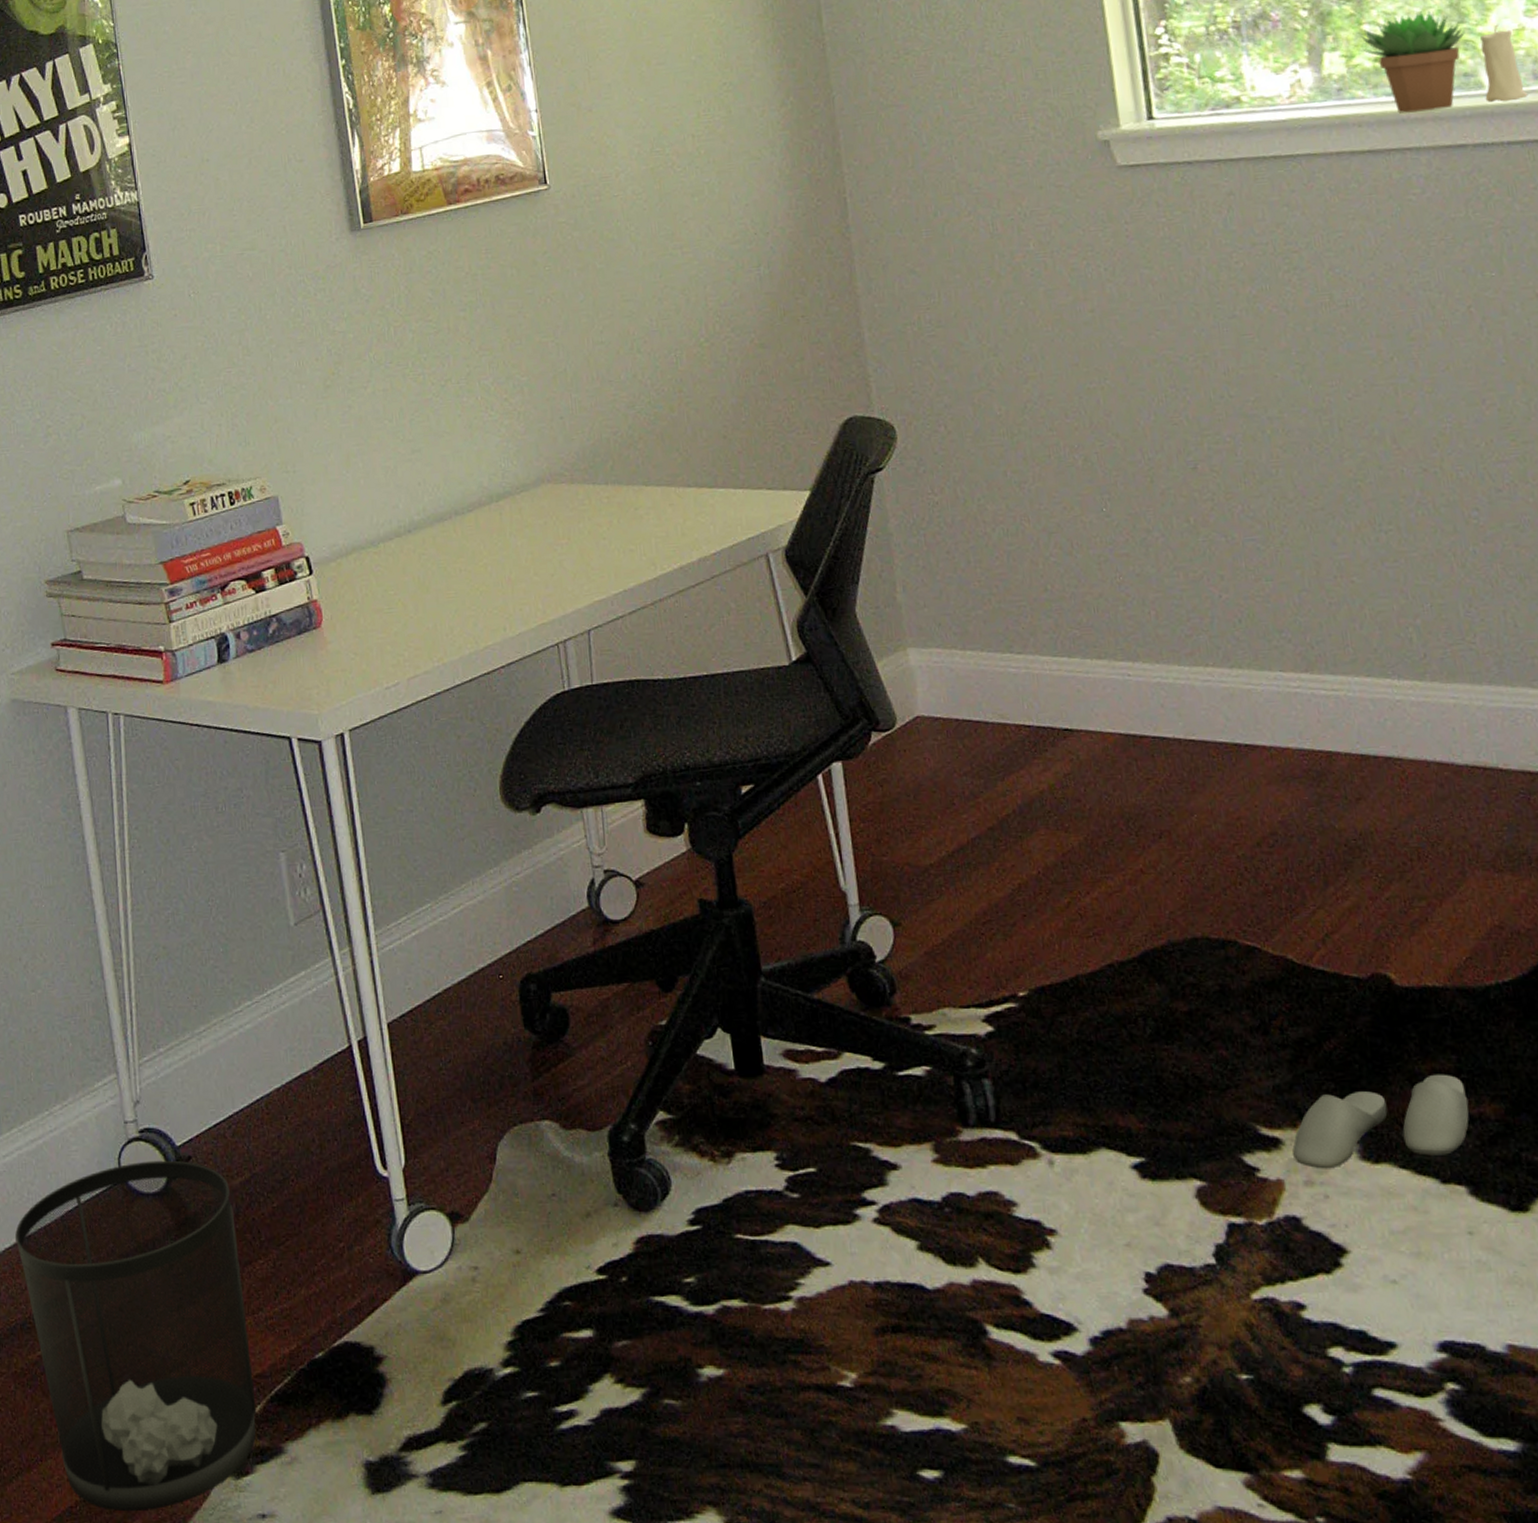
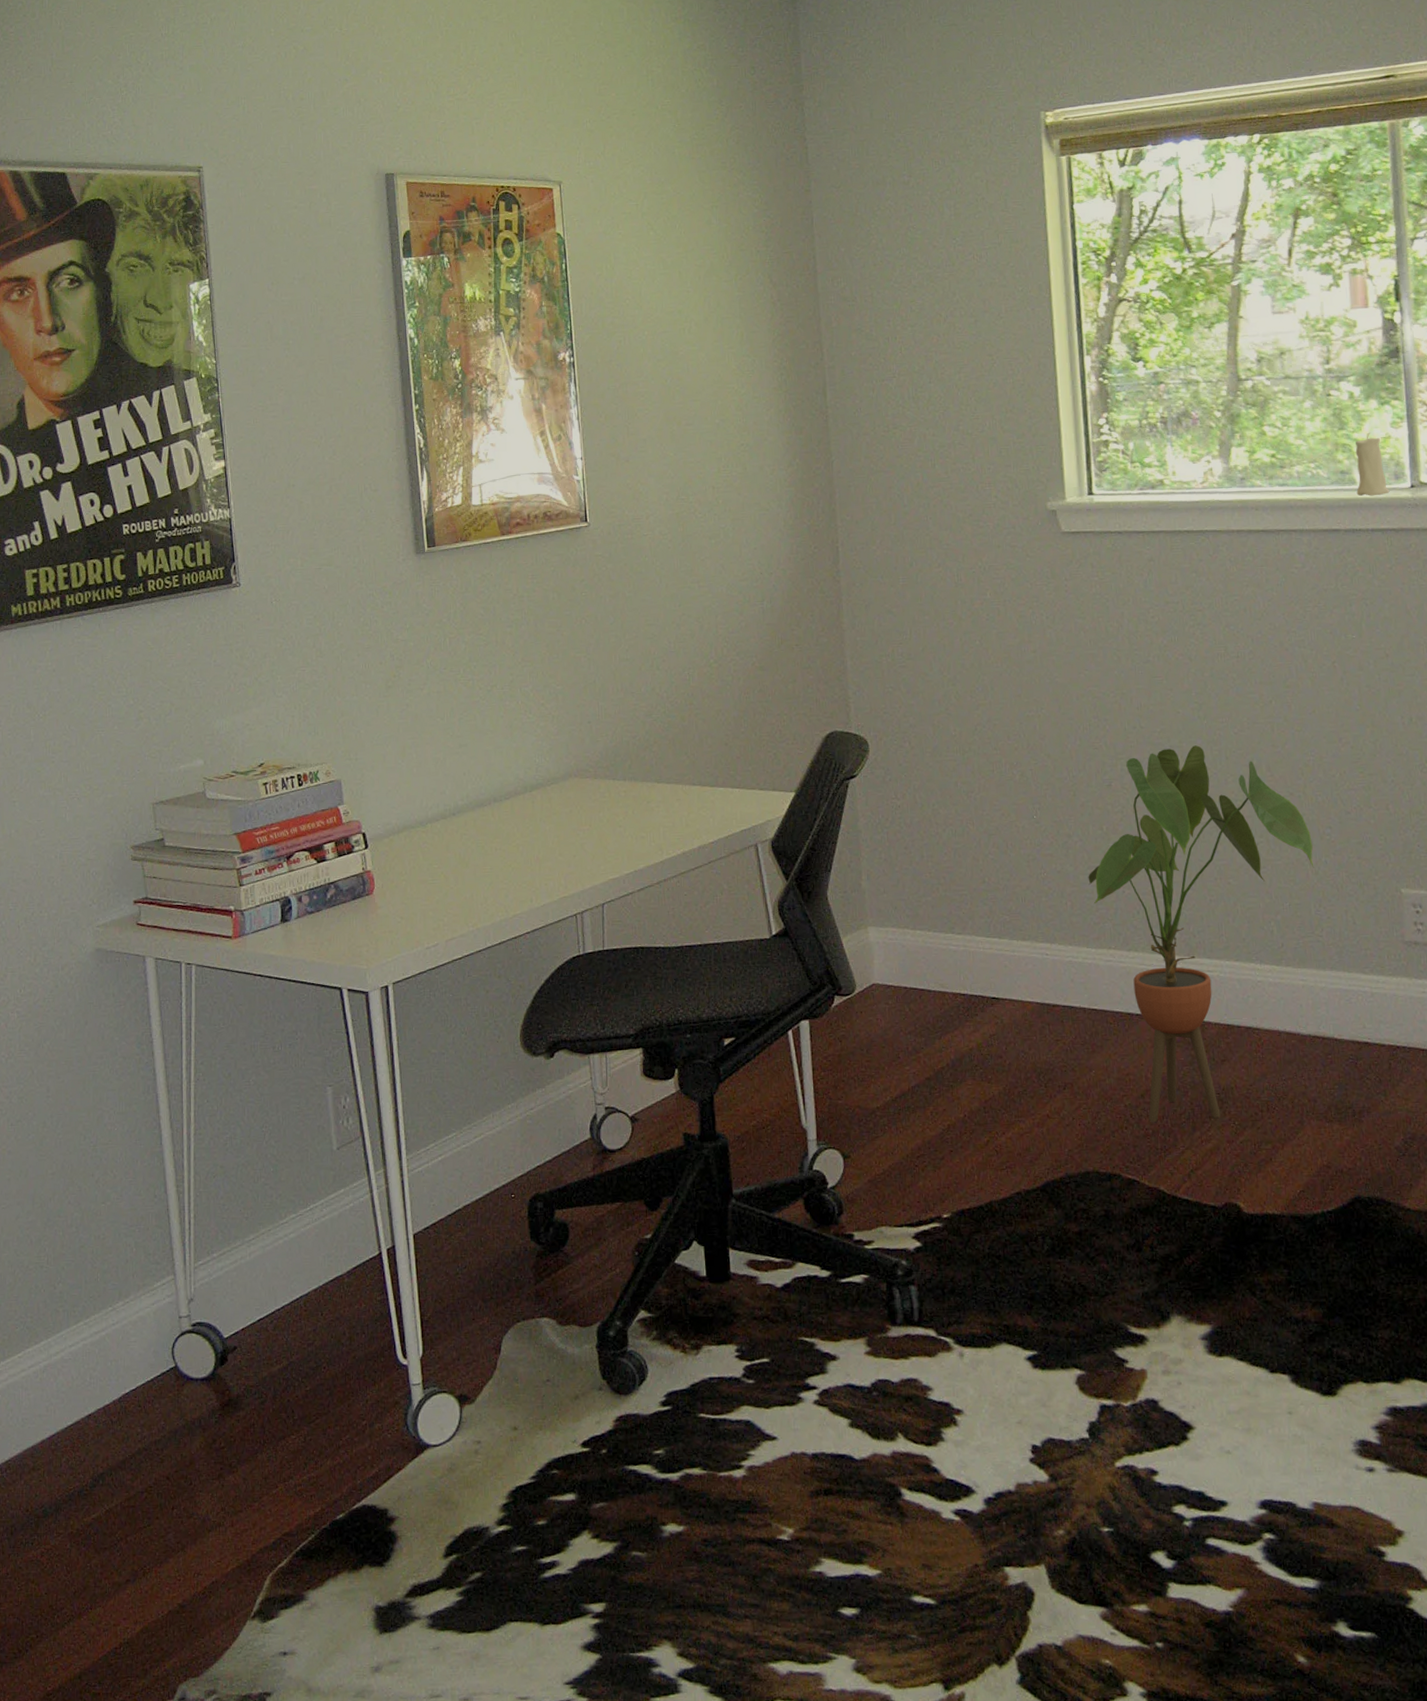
waste bin: present [15,1160,257,1512] -> none [77,1350,283,1652]
house plant: none [1174,415,1460,876] -> present [1088,745,1314,1122]
slippers: present [1292,1074,1469,1169] -> none [1155,1284,1295,1361]
succulent plant: present [1360,10,1466,114] -> none [1262,418,1345,501]

